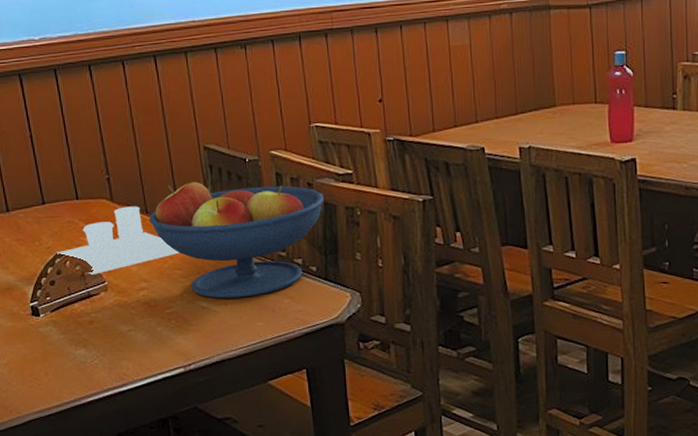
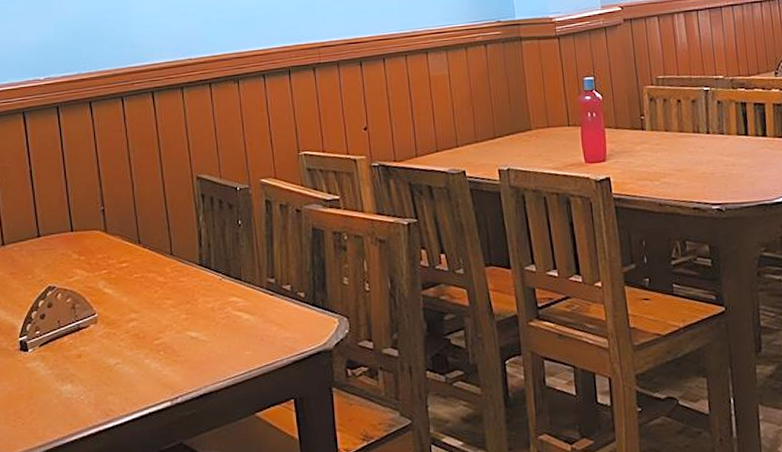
salt and pepper shaker set: present [57,206,180,275] -> none [49,236,171,307]
fruit bowl: present [148,182,325,299] -> none [140,211,313,328]

